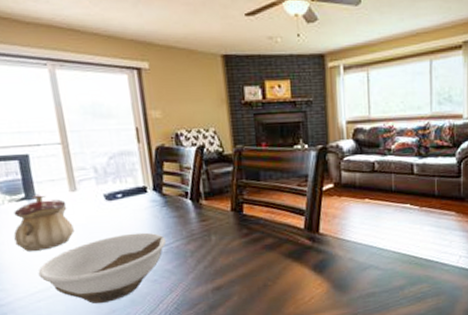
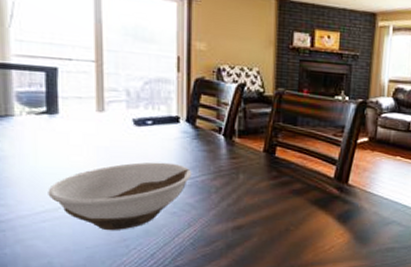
teapot: present [13,193,74,251] -> none [27,109,95,169]

